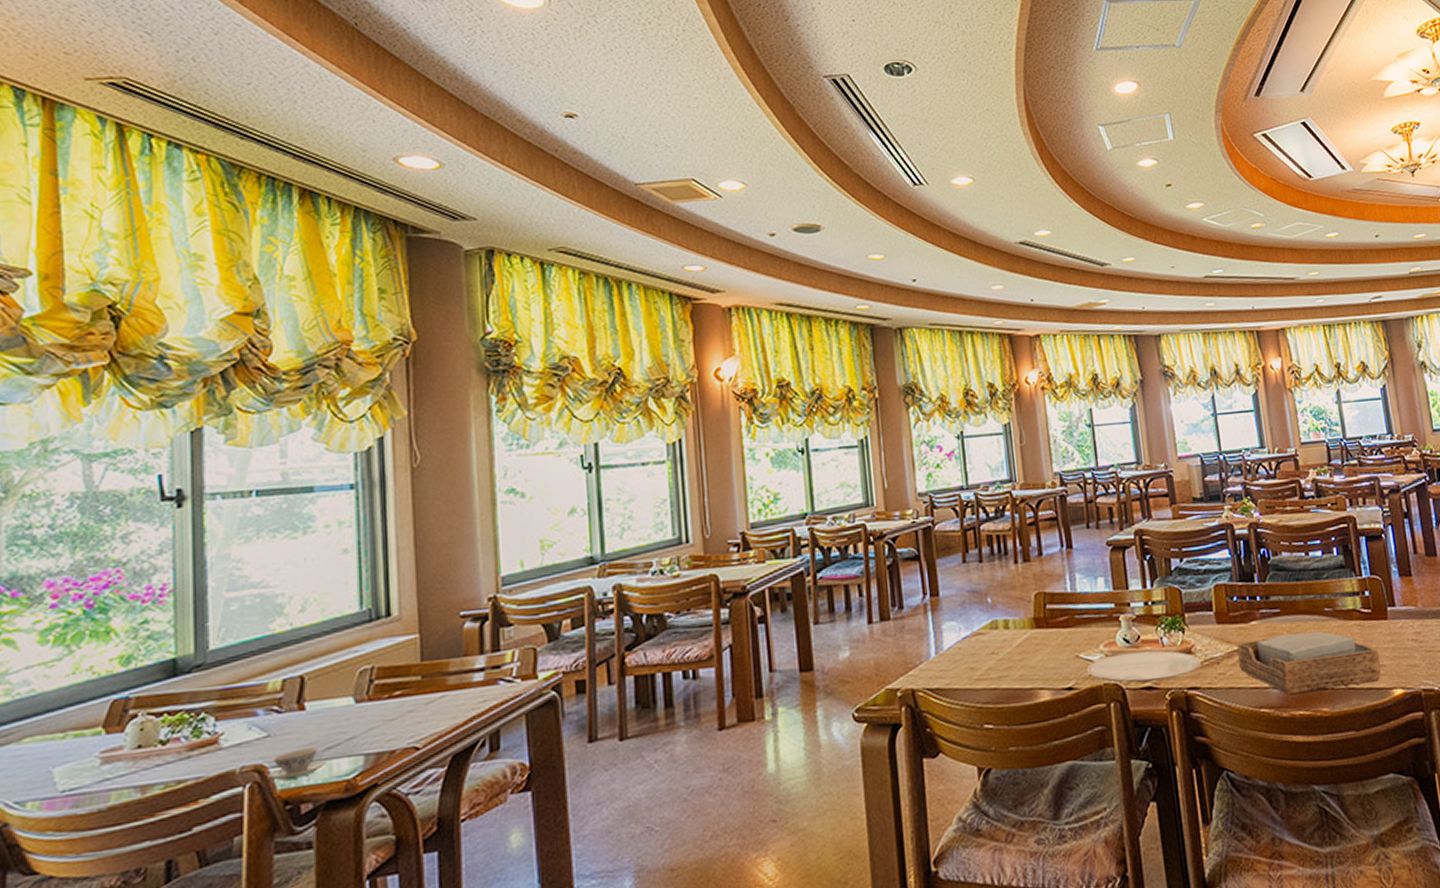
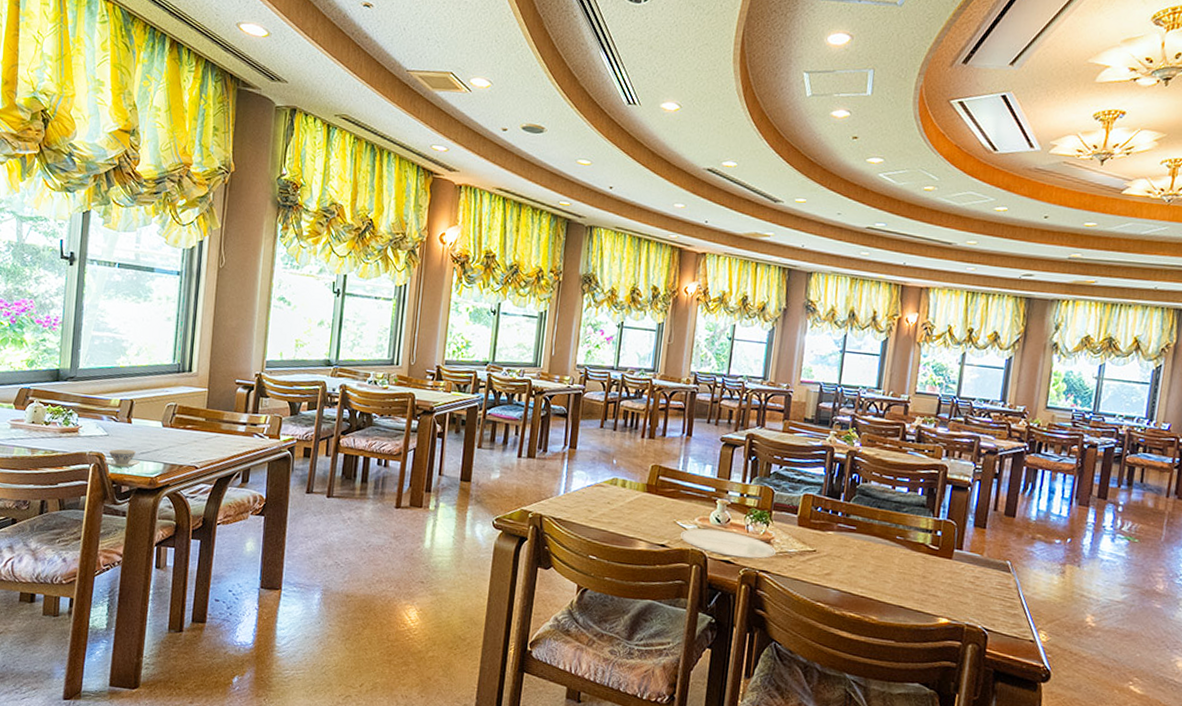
napkin holder: present [1237,631,1382,694] -> none [807,545,935,608]

